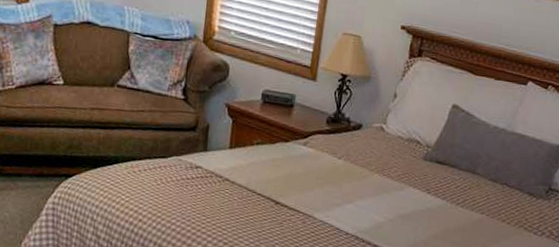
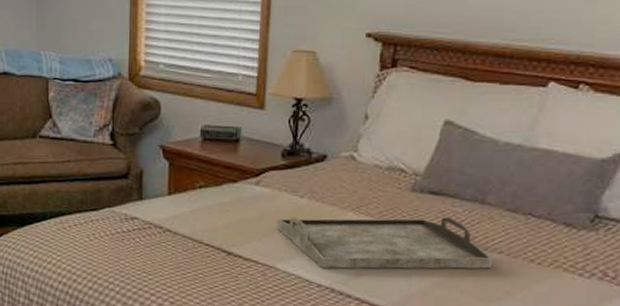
serving tray: none [318,175,476,226] -> present [277,217,492,269]

